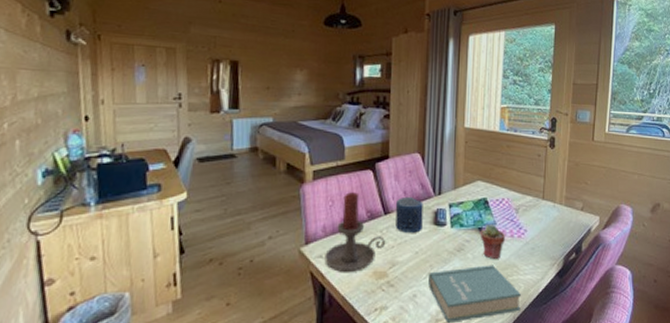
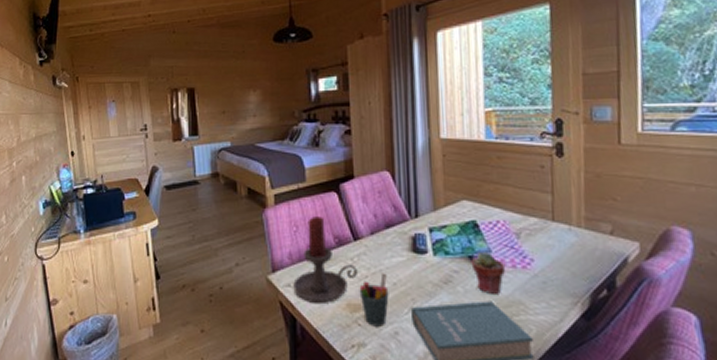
pen holder: none [385,243,411,291] -> present [359,273,389,327]
candle: present [395,196,423,233] -> none [365,220,399,261]

